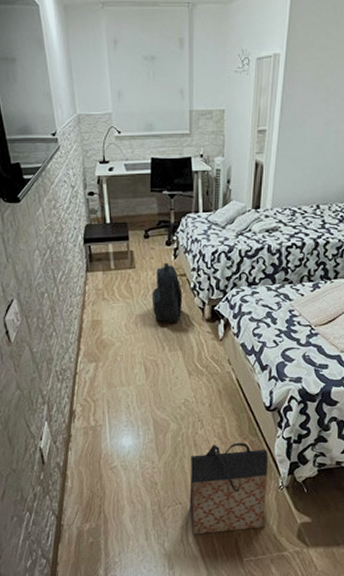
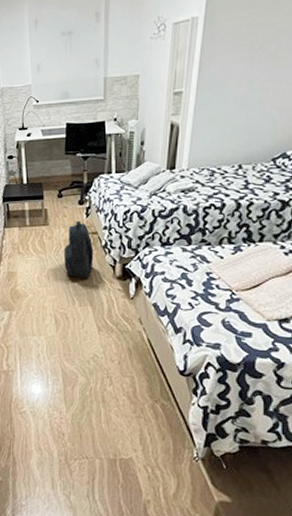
bag: present [190,442,268,535] -> none [96,403,181,499]

